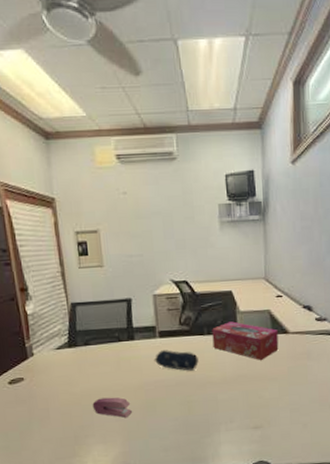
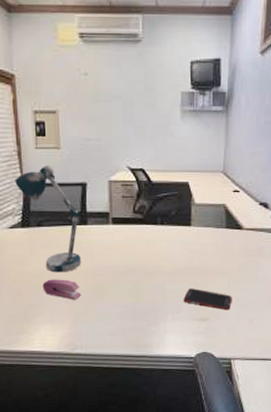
desk lamp: none [59,284,130,391] -> present [15,165,81,273]
pencil case: present [153,350,199,371] -> none [105,237,150,259]
tissue box: present [212,321,279,361] -> none [165,213,232,255]
cell phone: none [235,396,284,416] -> present [183,288,232,310]

